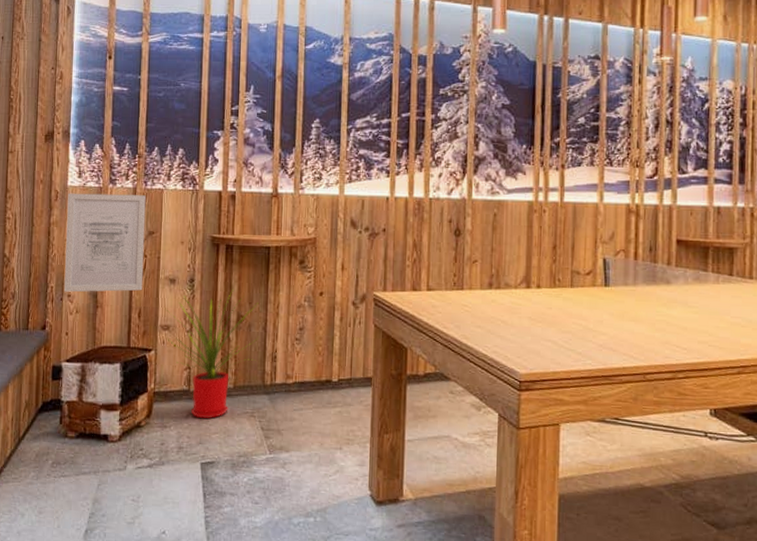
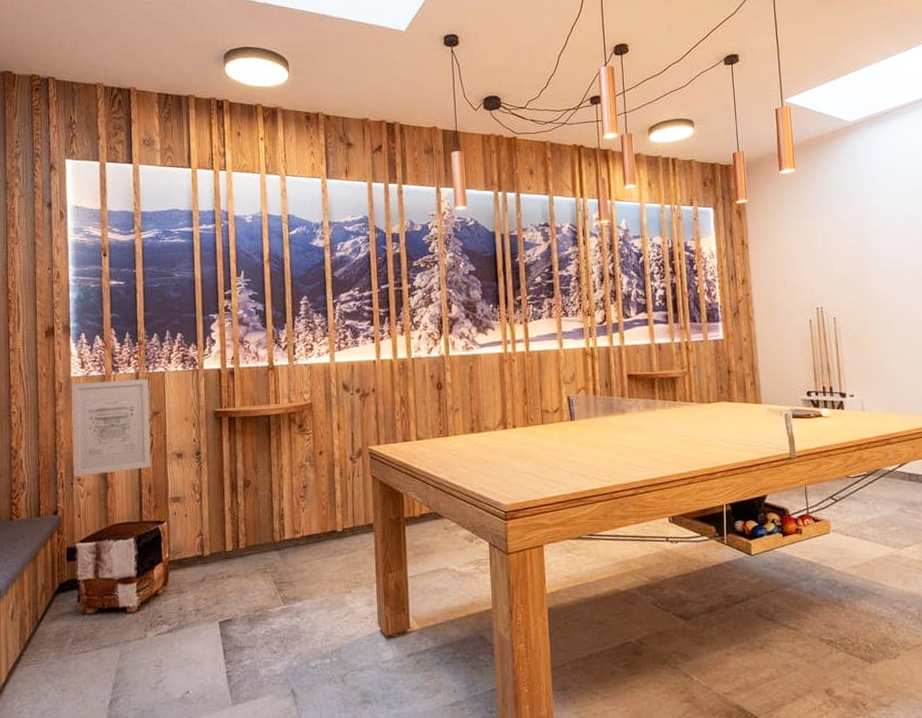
house plant: present [167,289,258,419] -> none [176,458,264,581]

